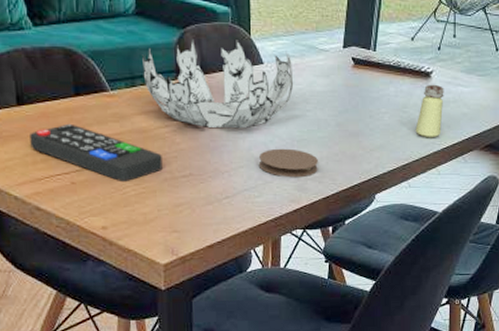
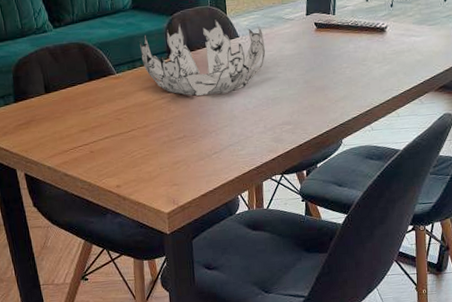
remote control: present [30,123,163,181] -> none [56,104,162,147]
coaster: present [258,148,318,178] -> none [240,106,291,132]
saltshaker: present [415,84,444,138] -> none [374,37,399,86]

